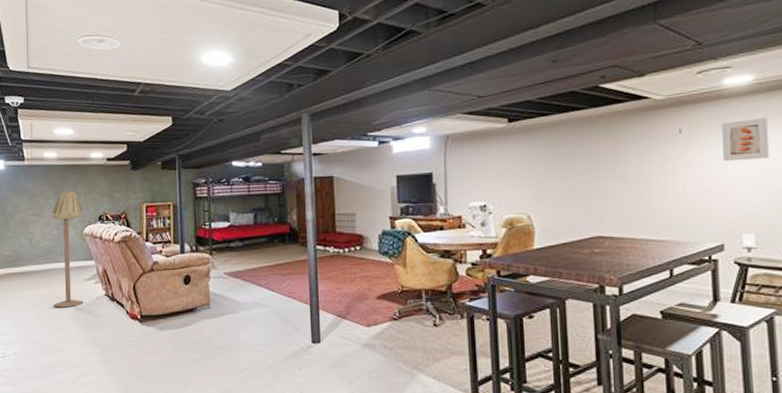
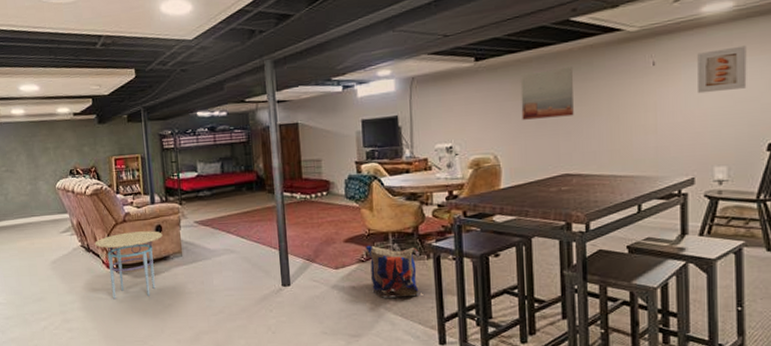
floor lamp: present [52,191,84,308] -> none [24,146,61,260]
side table: none [120,281,191,353] -> present [95,231,163,300]
backpack: none [398,302,453,358] -> present [365,245,420,298]
wall art: none [552,131,605,181] -> present [520,66,574,120]

